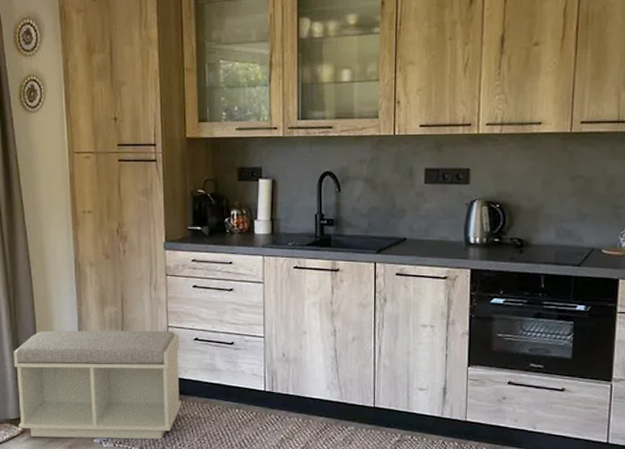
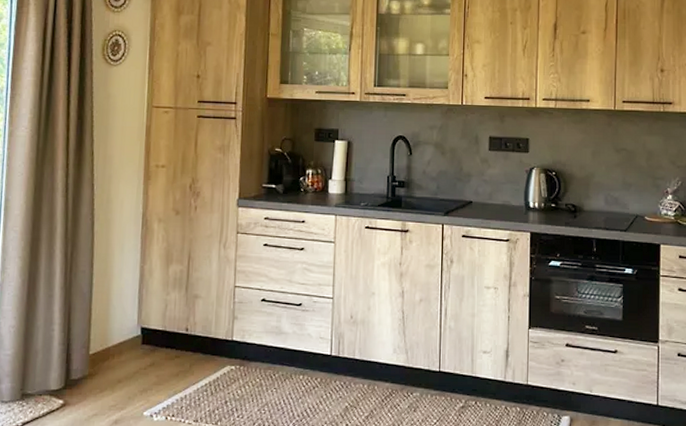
bench: present [13,330,181,439] -> none [59,290,246,411]

